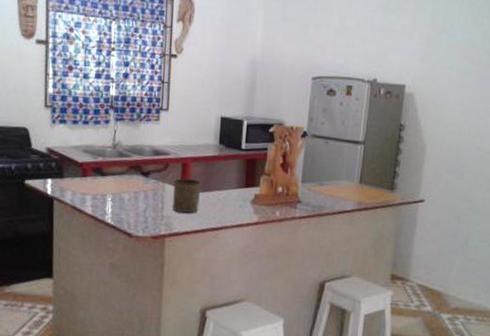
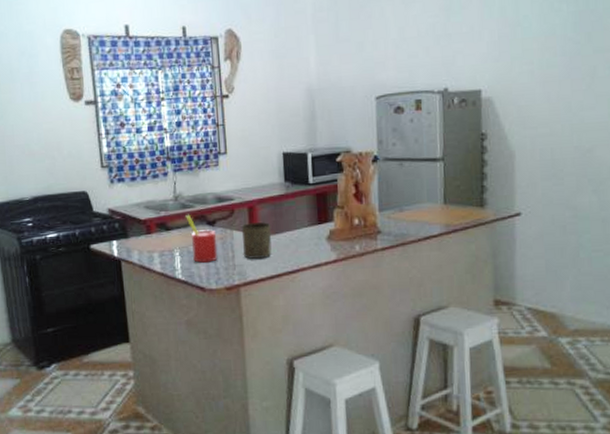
straw: none [121,162,149,211] -> present [185,214,218,263]

